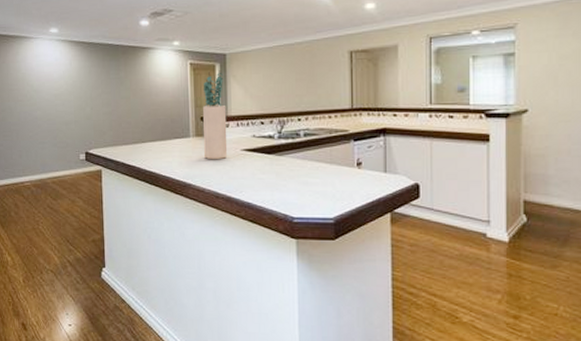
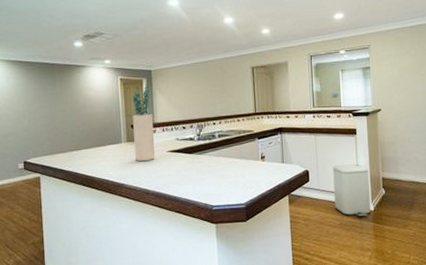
pedal bin: none [453,180,505,249] -> present [333,164,371,217]

